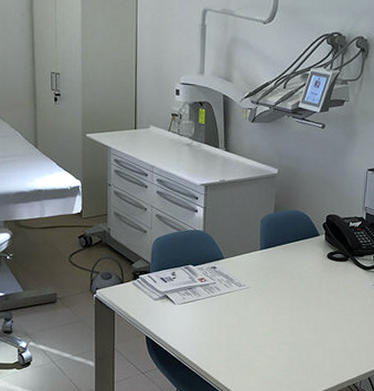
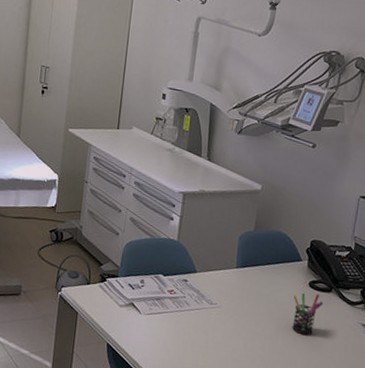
pen holder: none [314,264,342,303] -> present [292,292,324,336]

